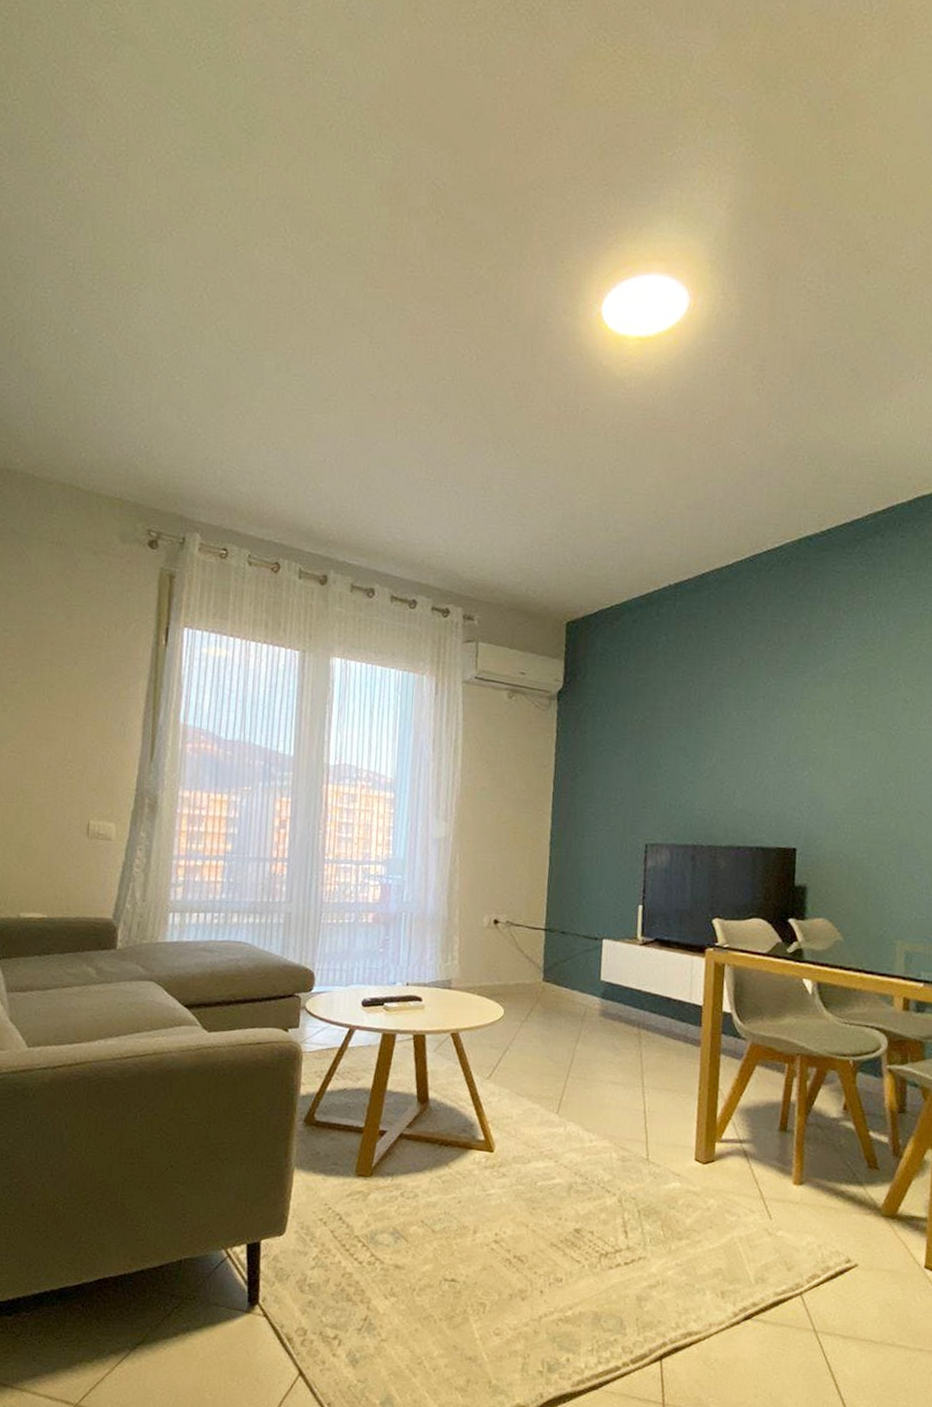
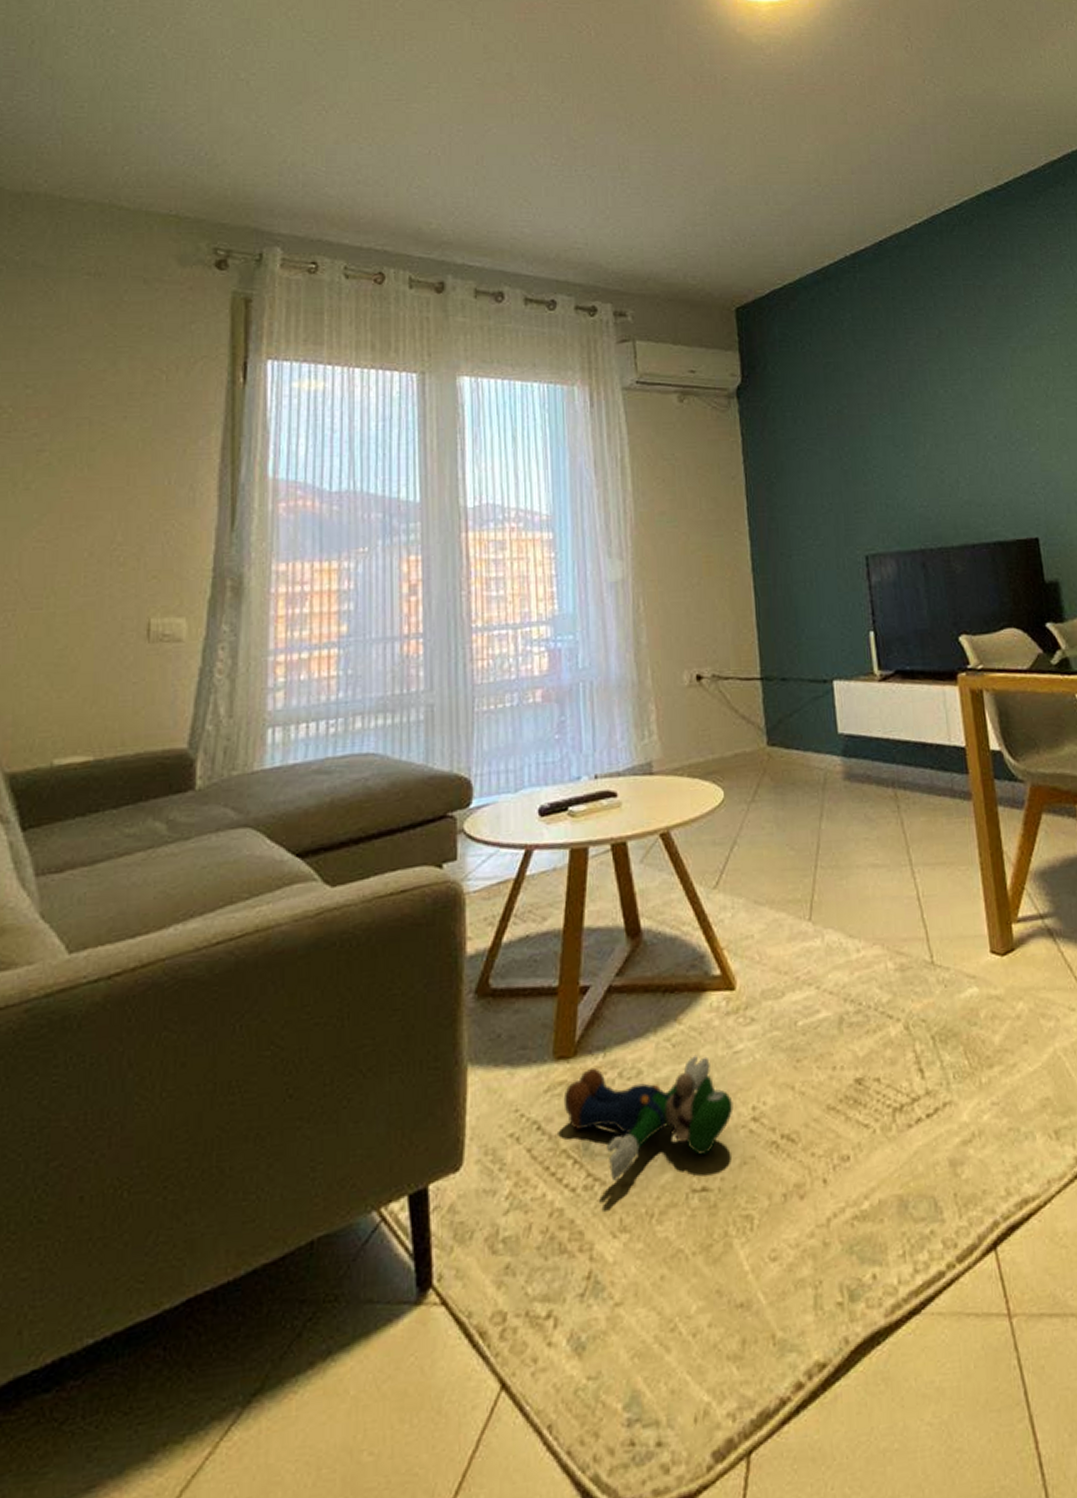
plush toy: none [359,1186,482,1264] -> present [563,1054,733,1182]

